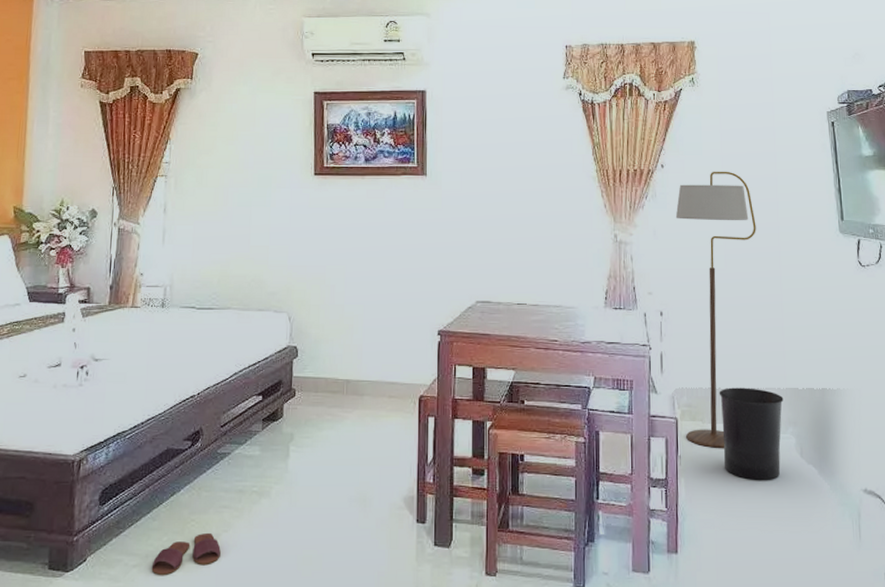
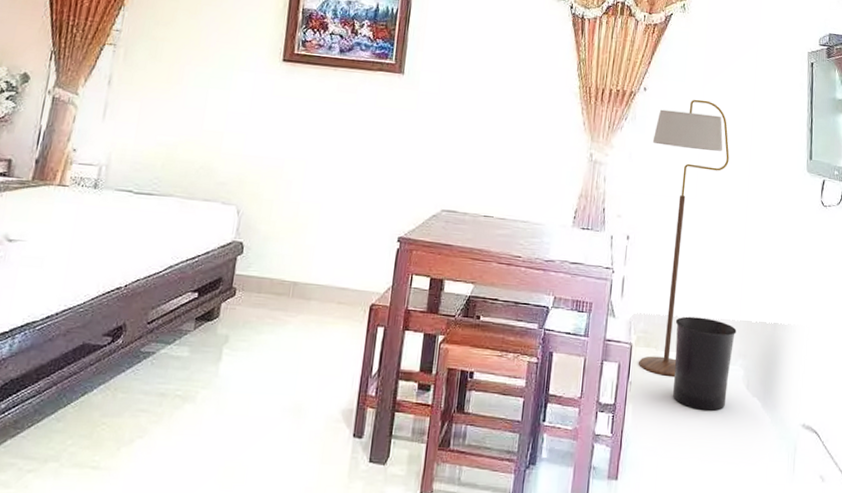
slippers: present [151,532,221,575] -> none [49,437,133,482]

